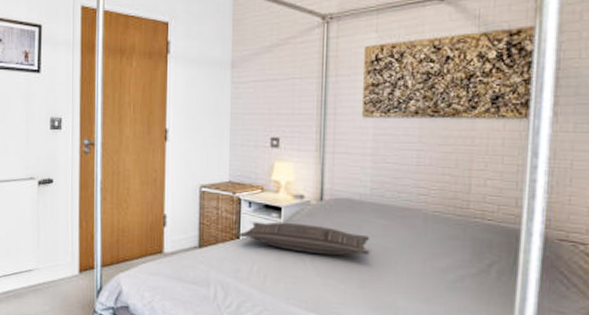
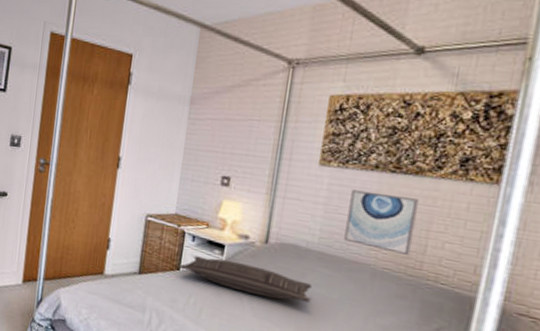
wall art: none [394,137,459,197] -> present [344,189,419,256]

